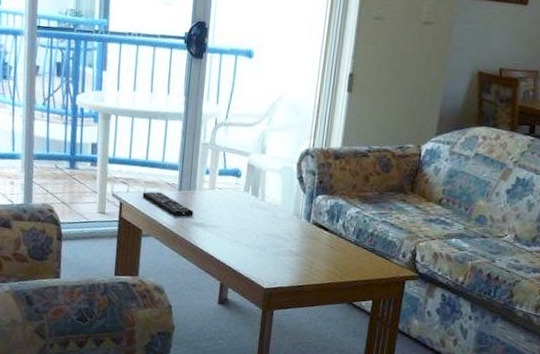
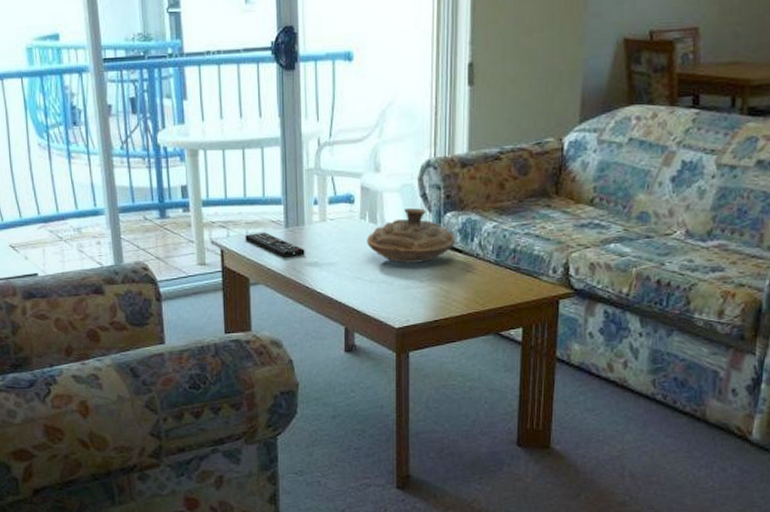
decorative bowl: none [248,187,324,235] -> present [367,208,456,263]

